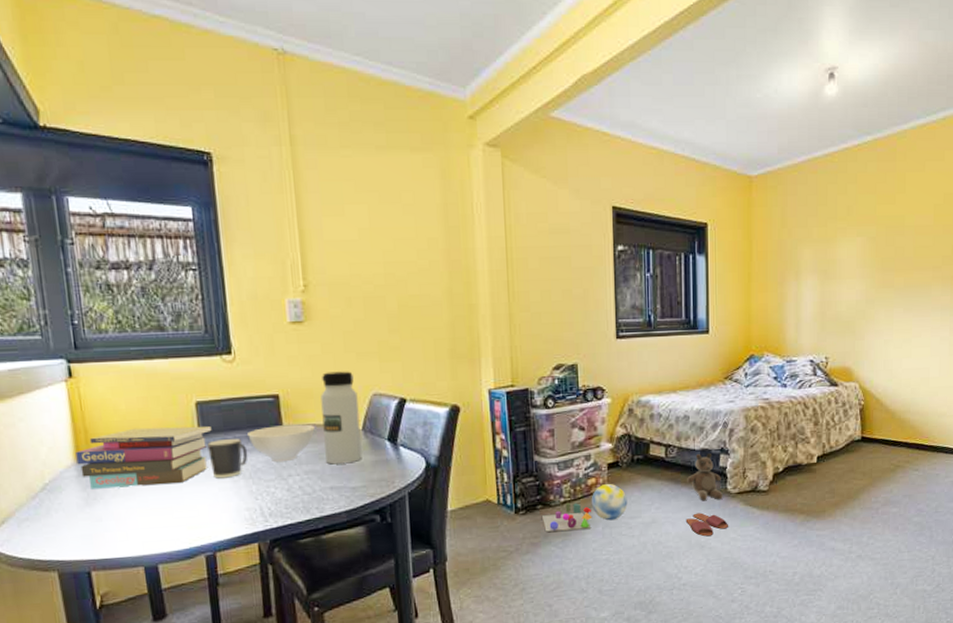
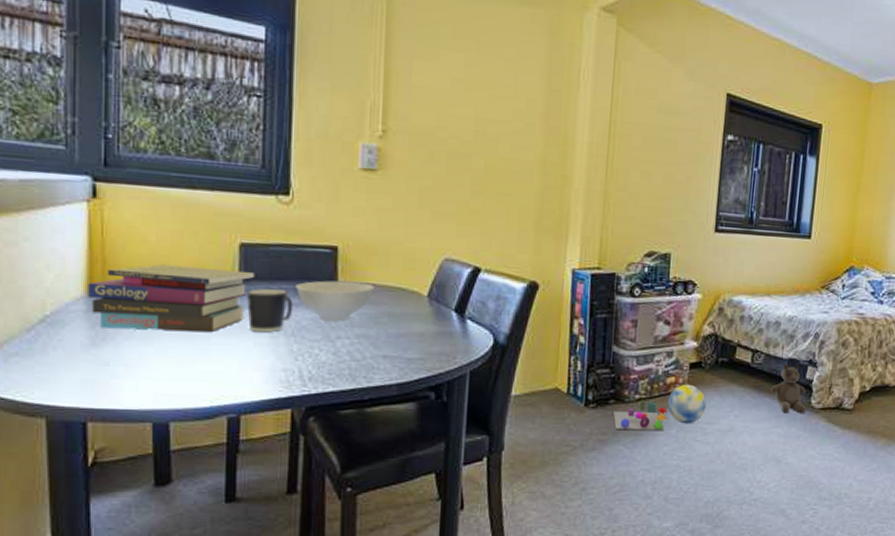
water bottle: present [320,371,362,465] -> none [382,228,427,332]
slippers: present [686,512,728,537] -> none [765,425,808,451]

